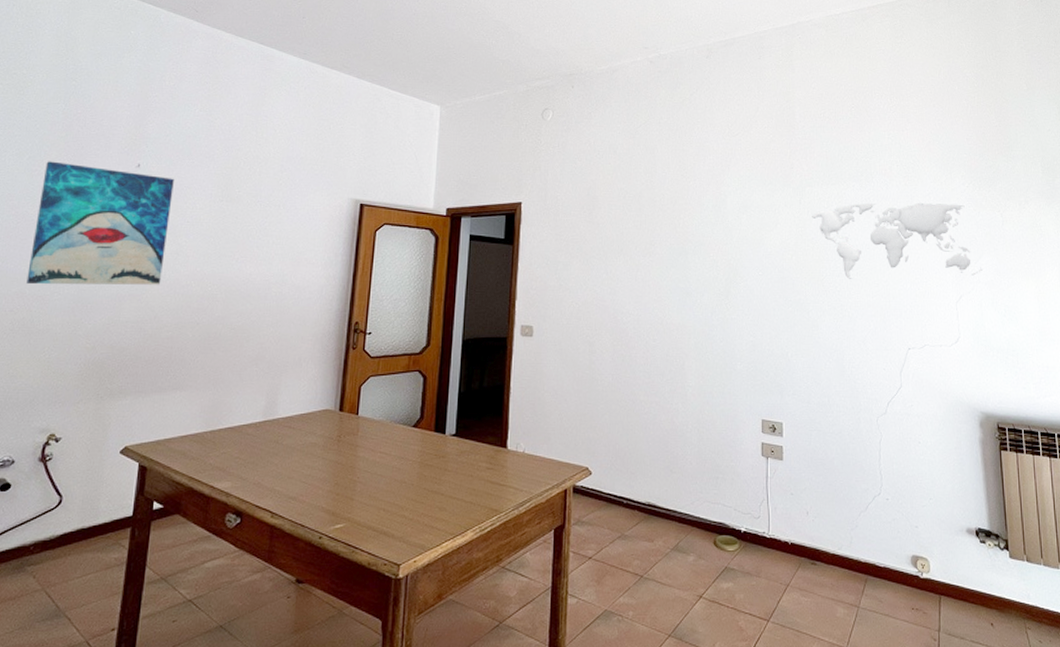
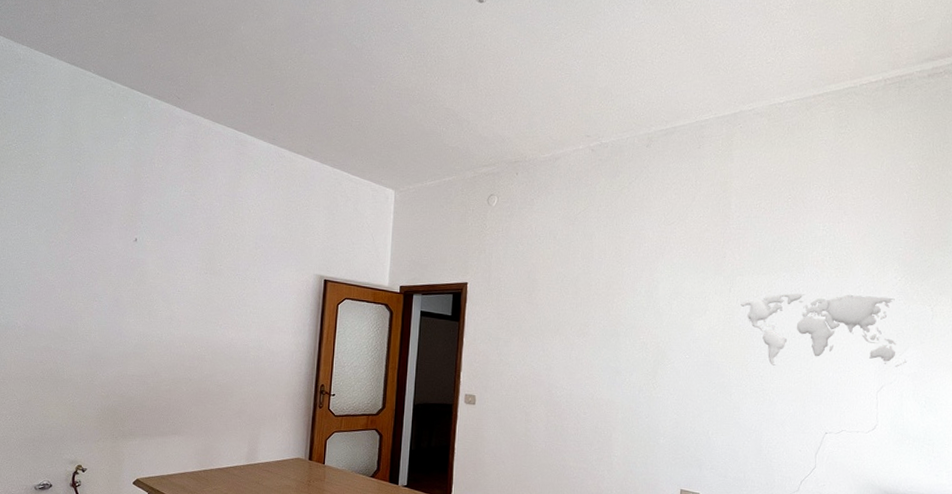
wall art: present [26,161,174,285] -> none [51,234,166,345]

